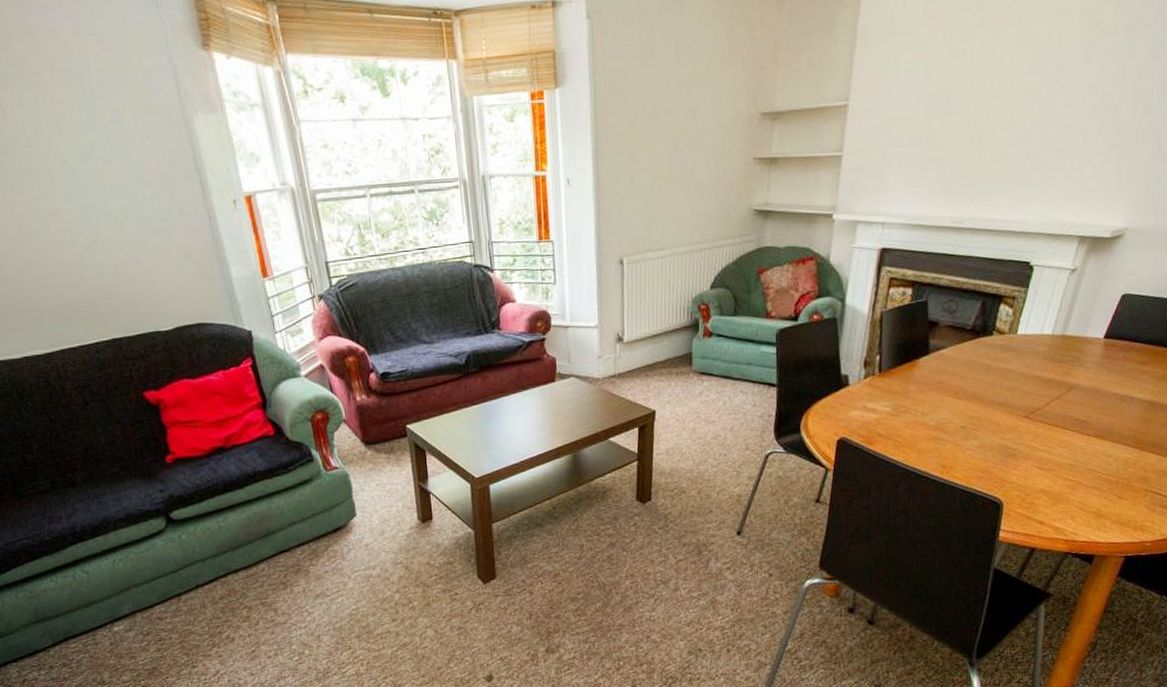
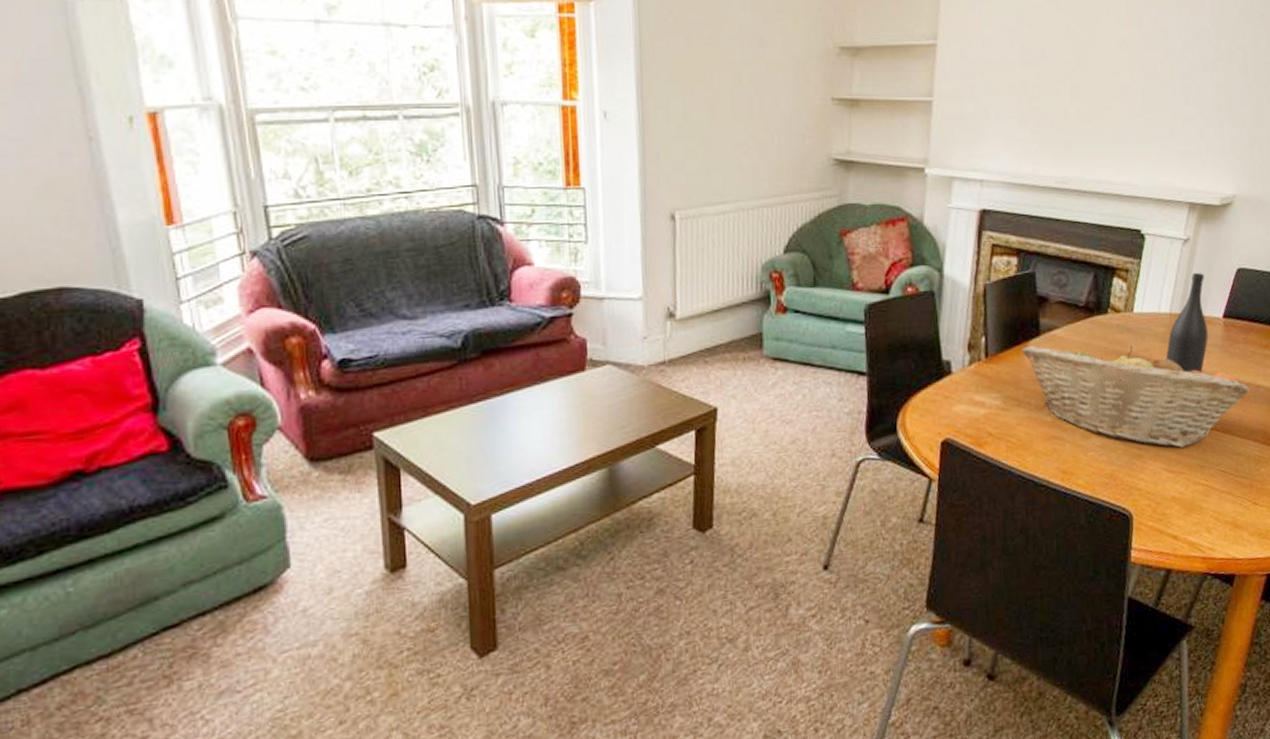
fruit basket: none [911,362,1126,449] -> present [1021,344,1251,448]
wine bottle: none [1045,299,1089,386] -> present [1166,273,1208,373]

